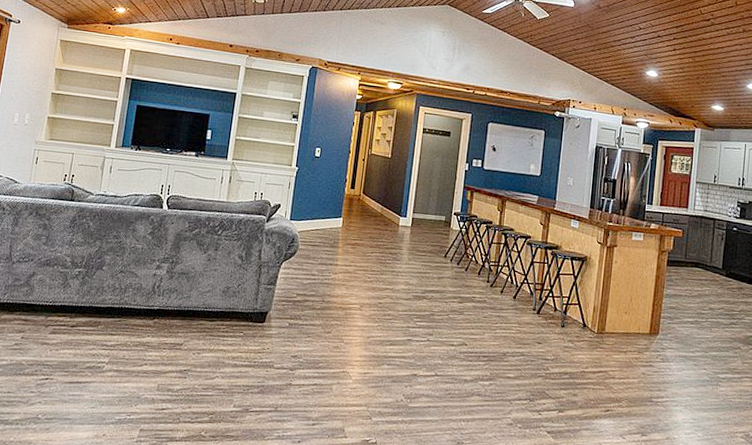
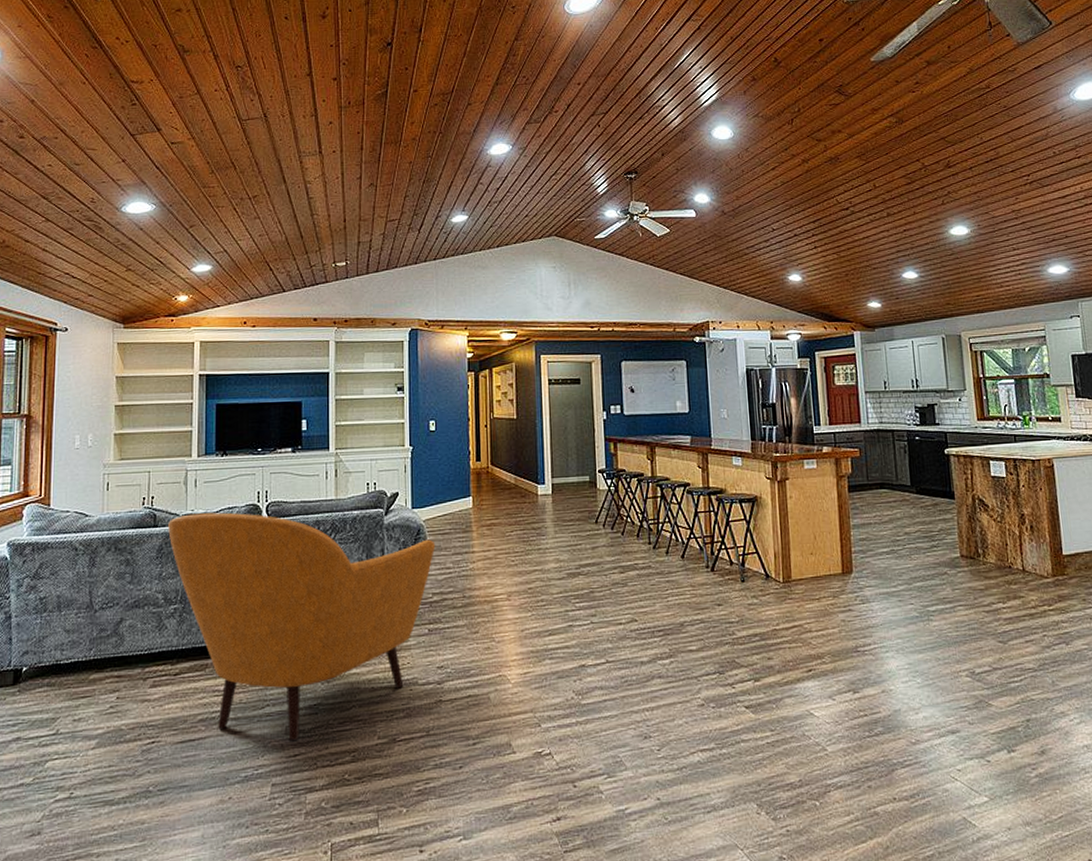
armchair: none [82,194,306,397] -> present [168,512,436,742]

